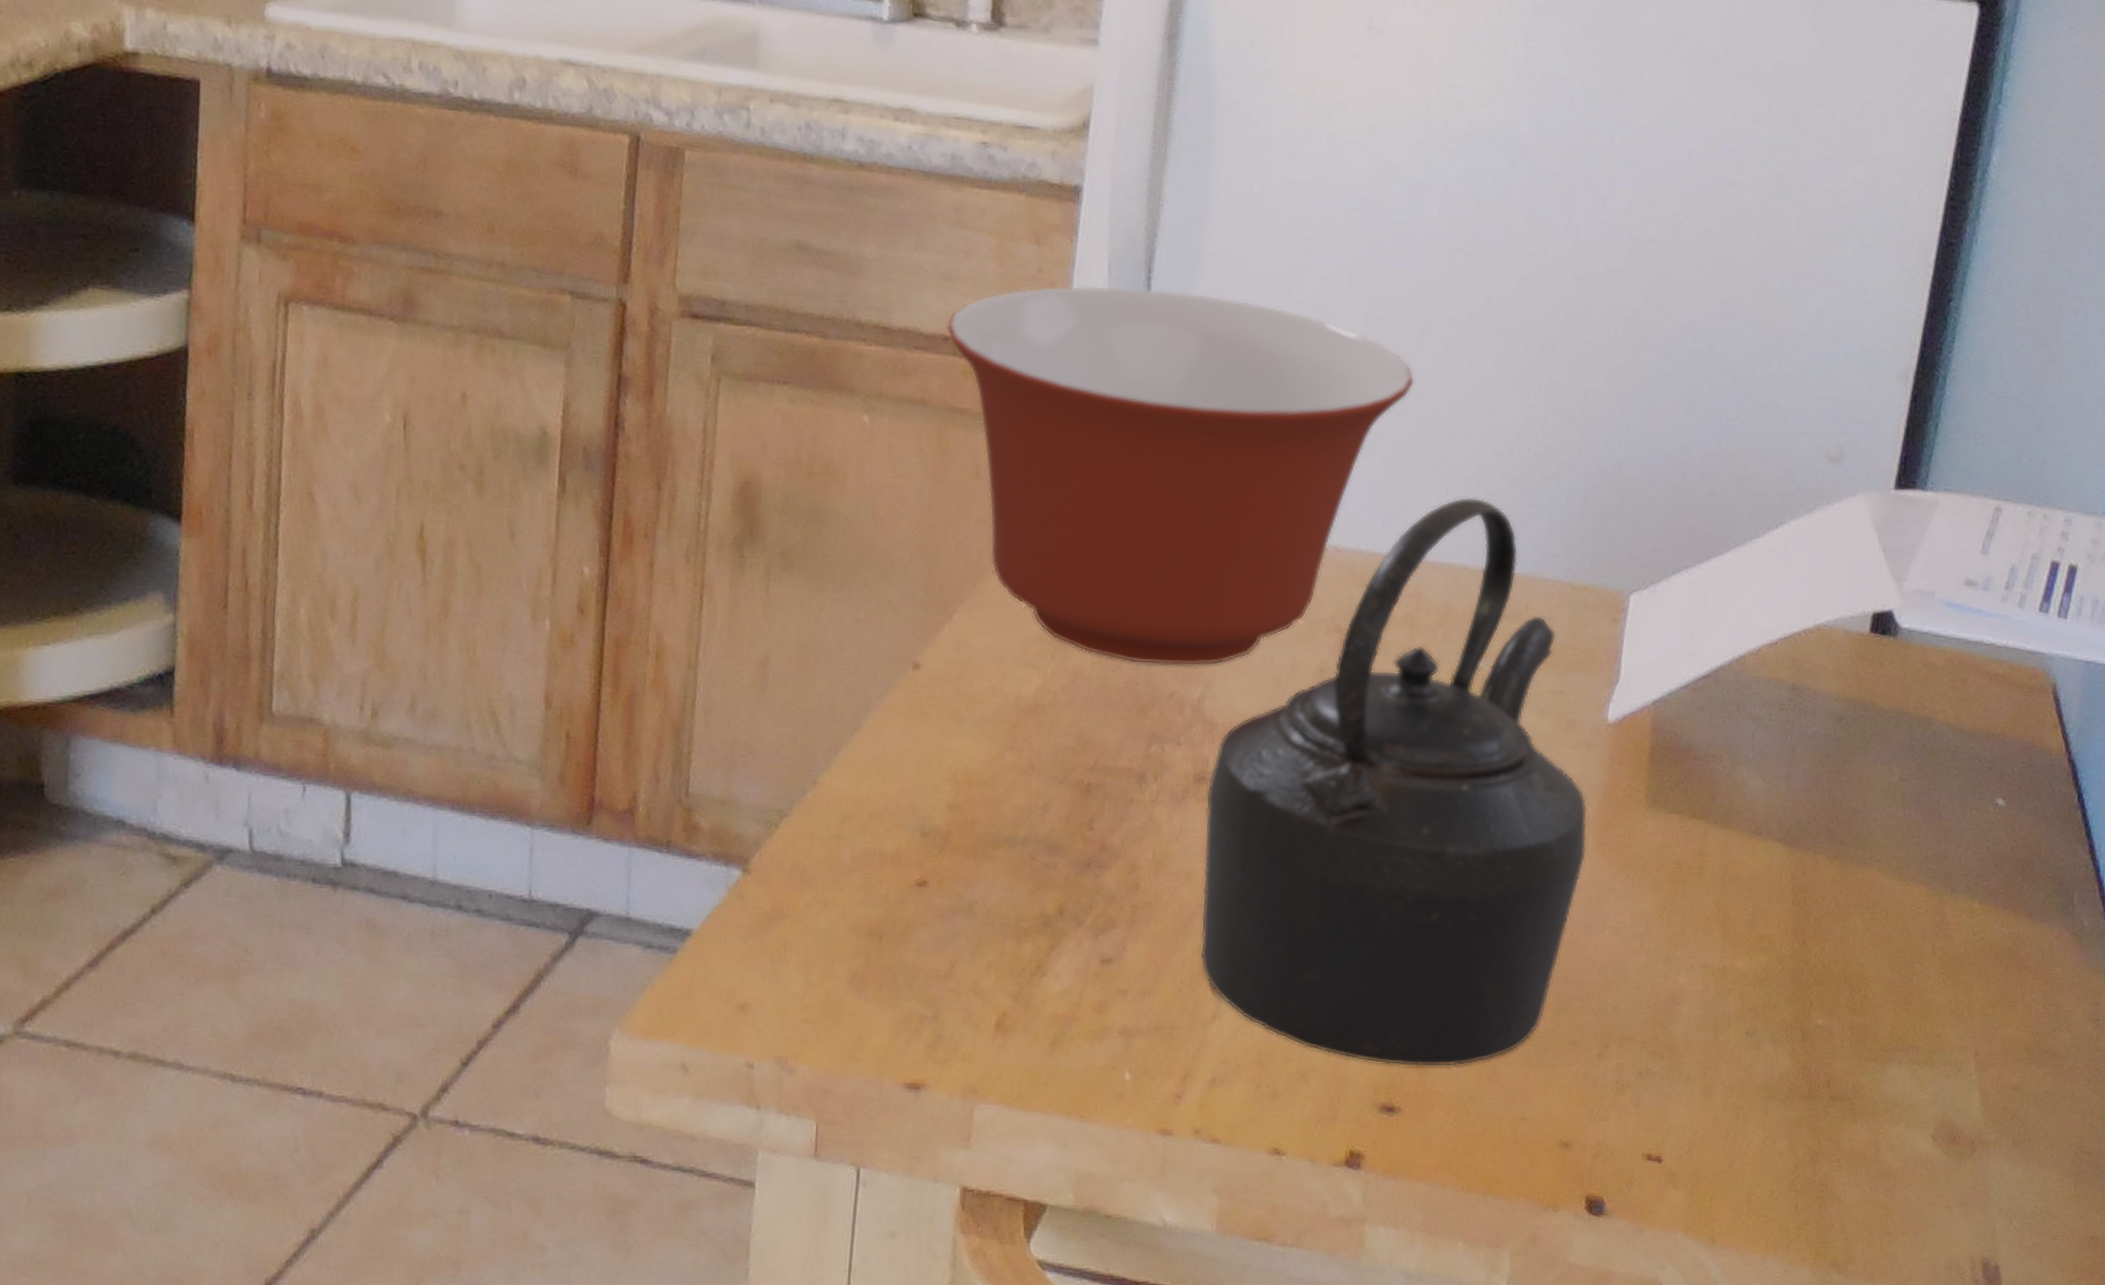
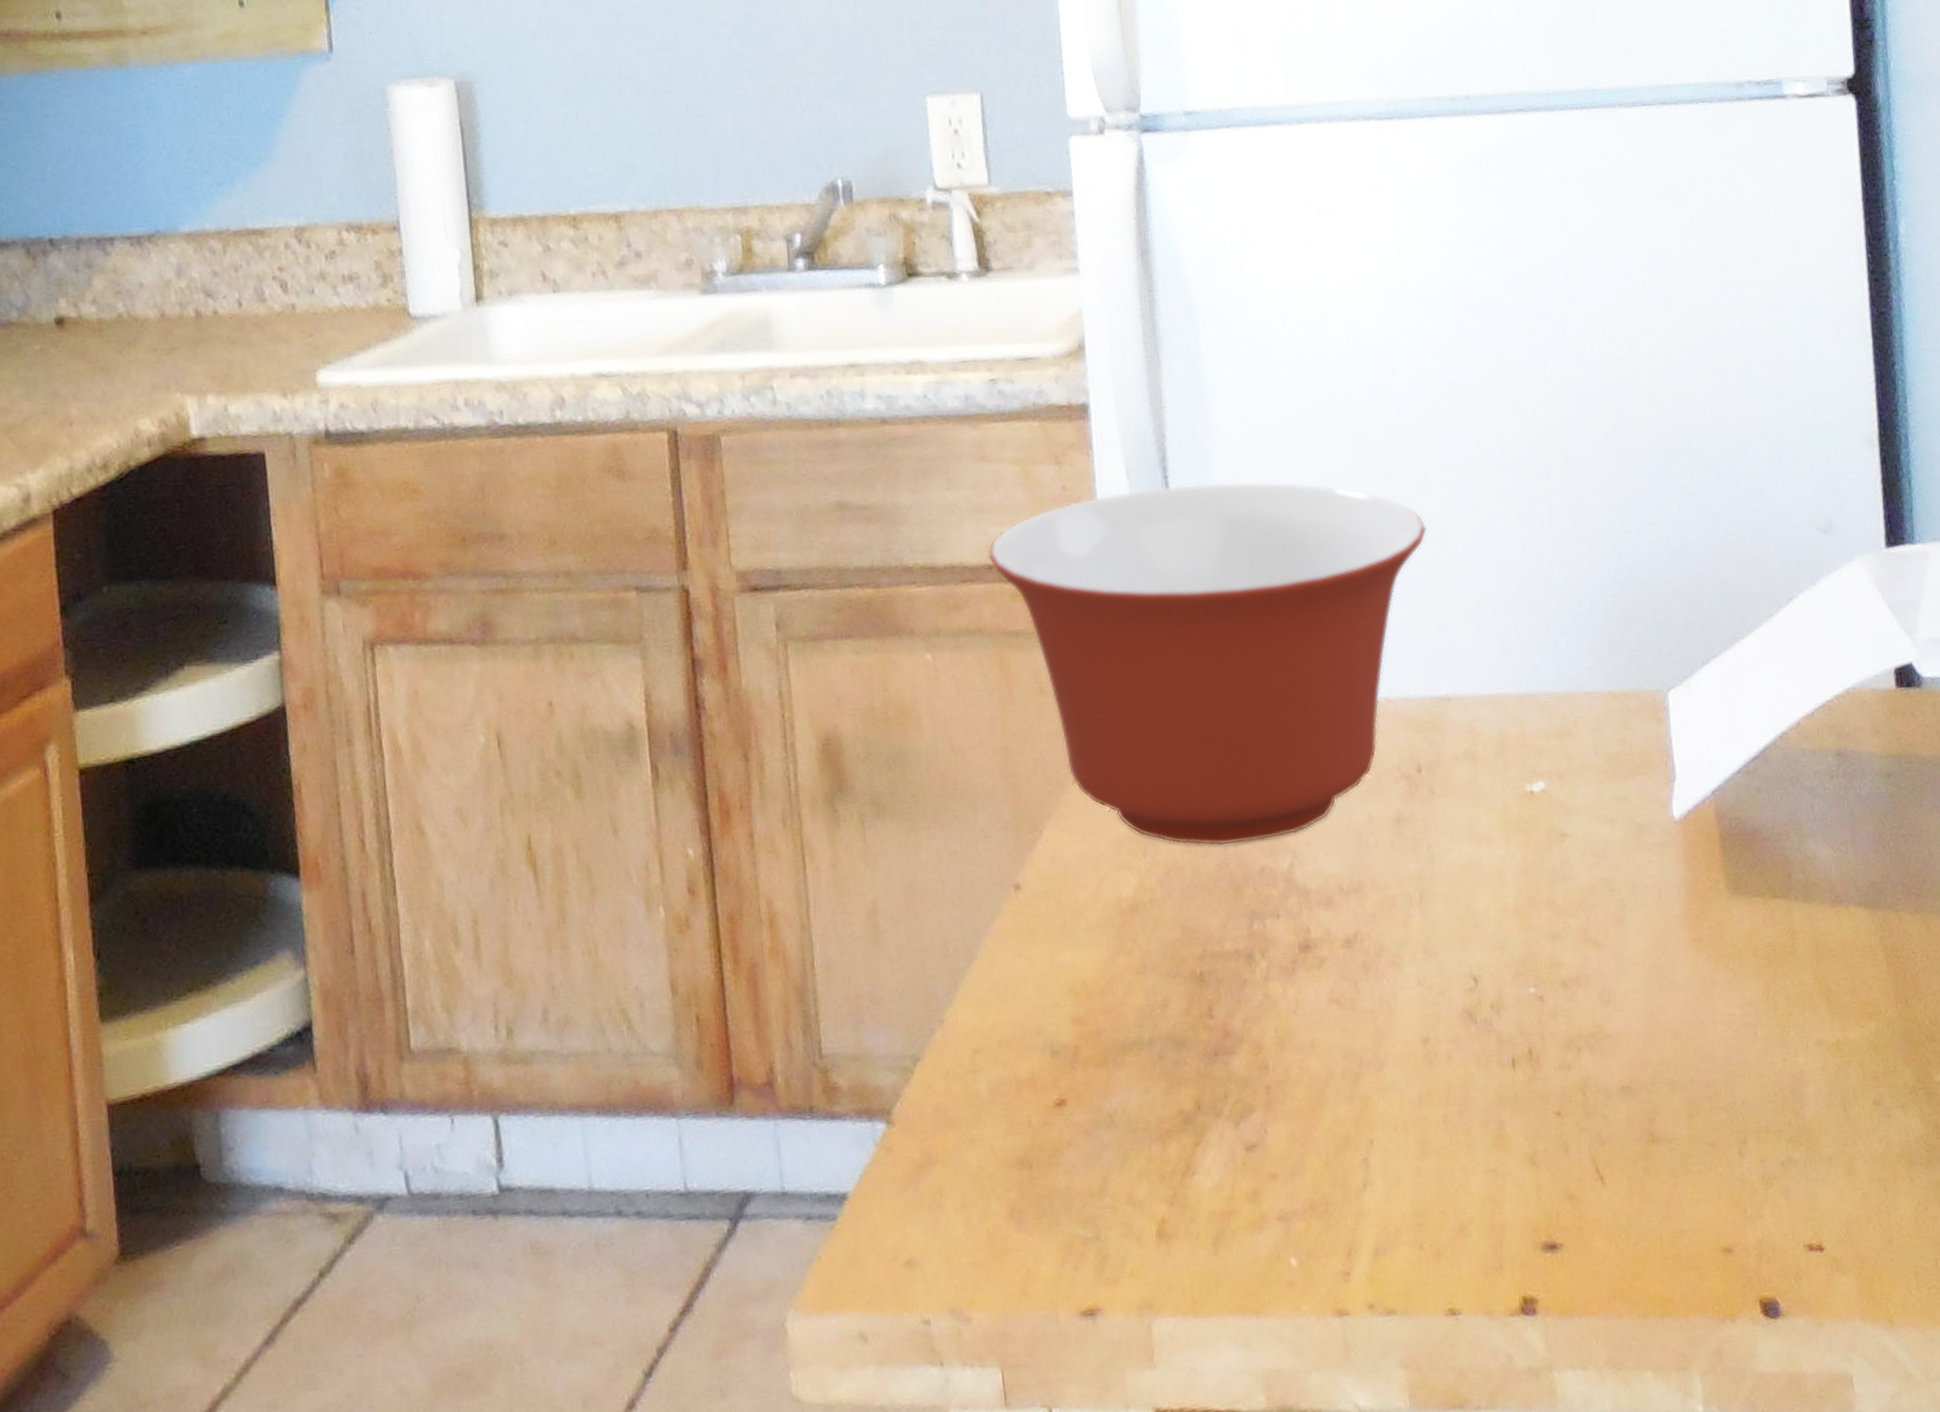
kettle: present [1200,497,1588,1067] -> none [1313,626,1684,1203]

